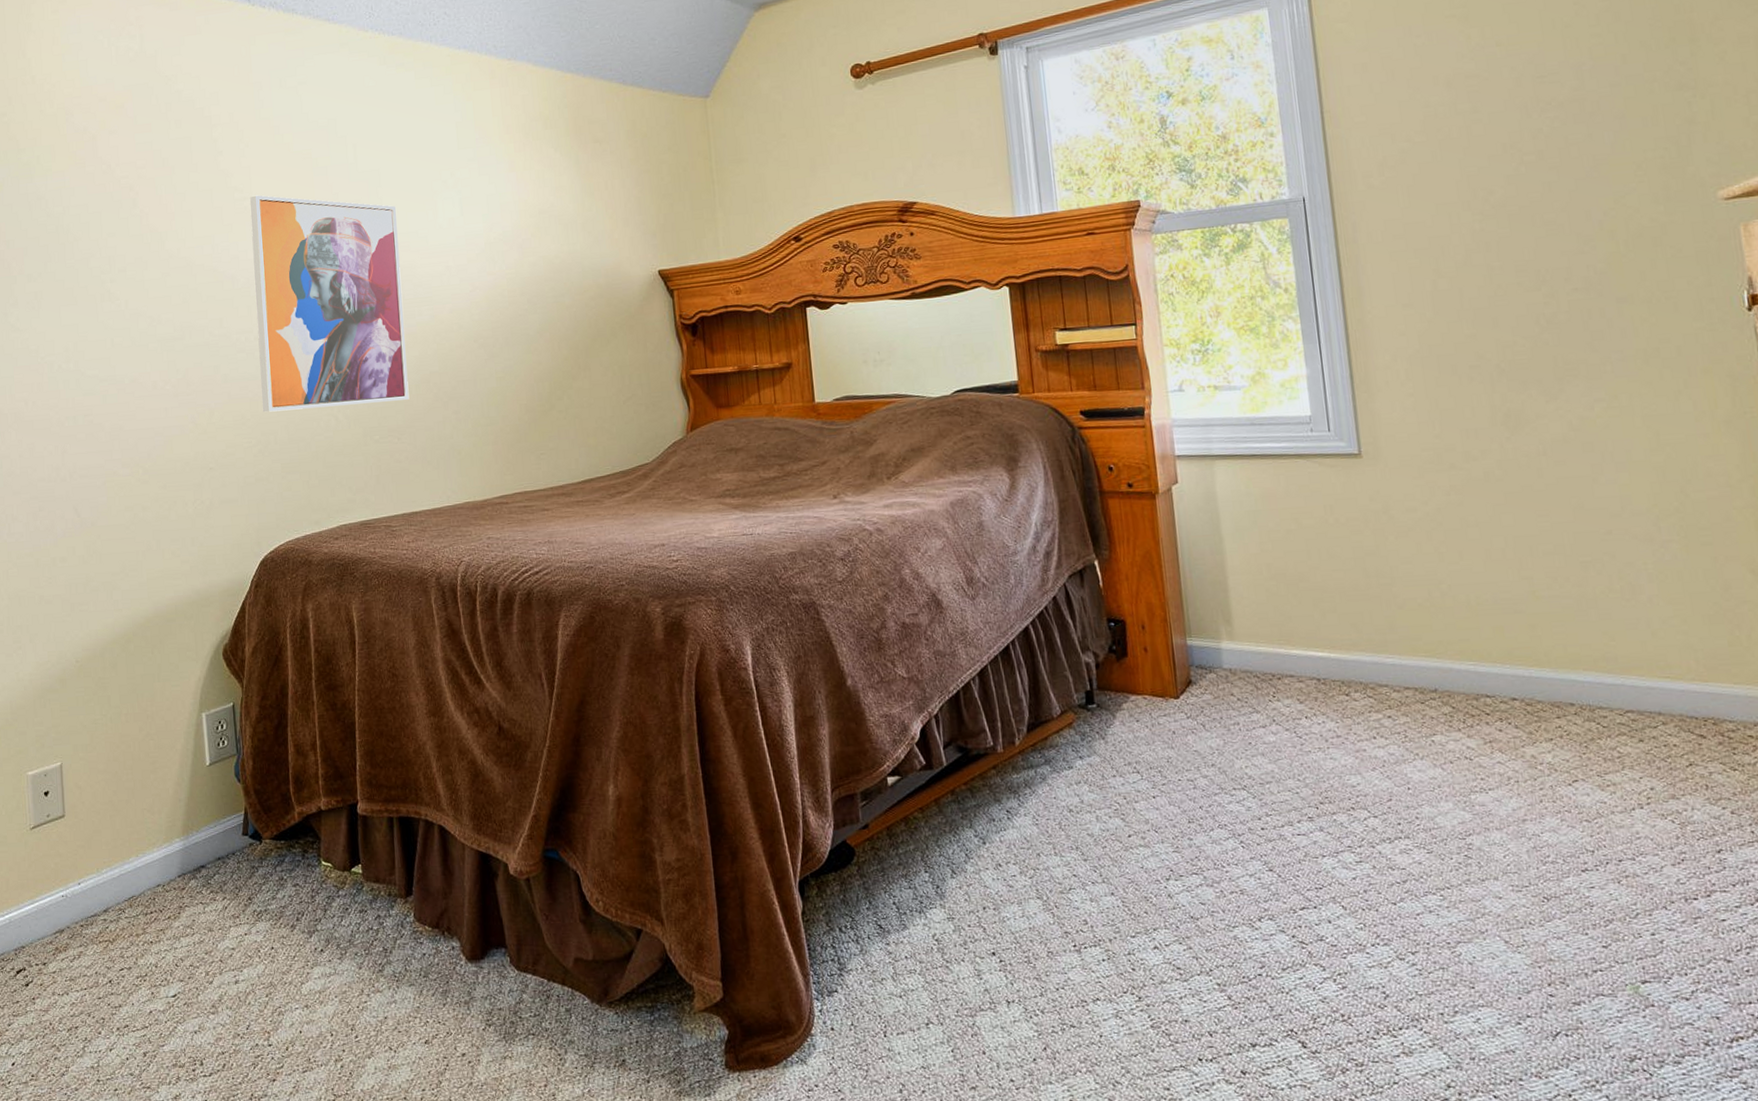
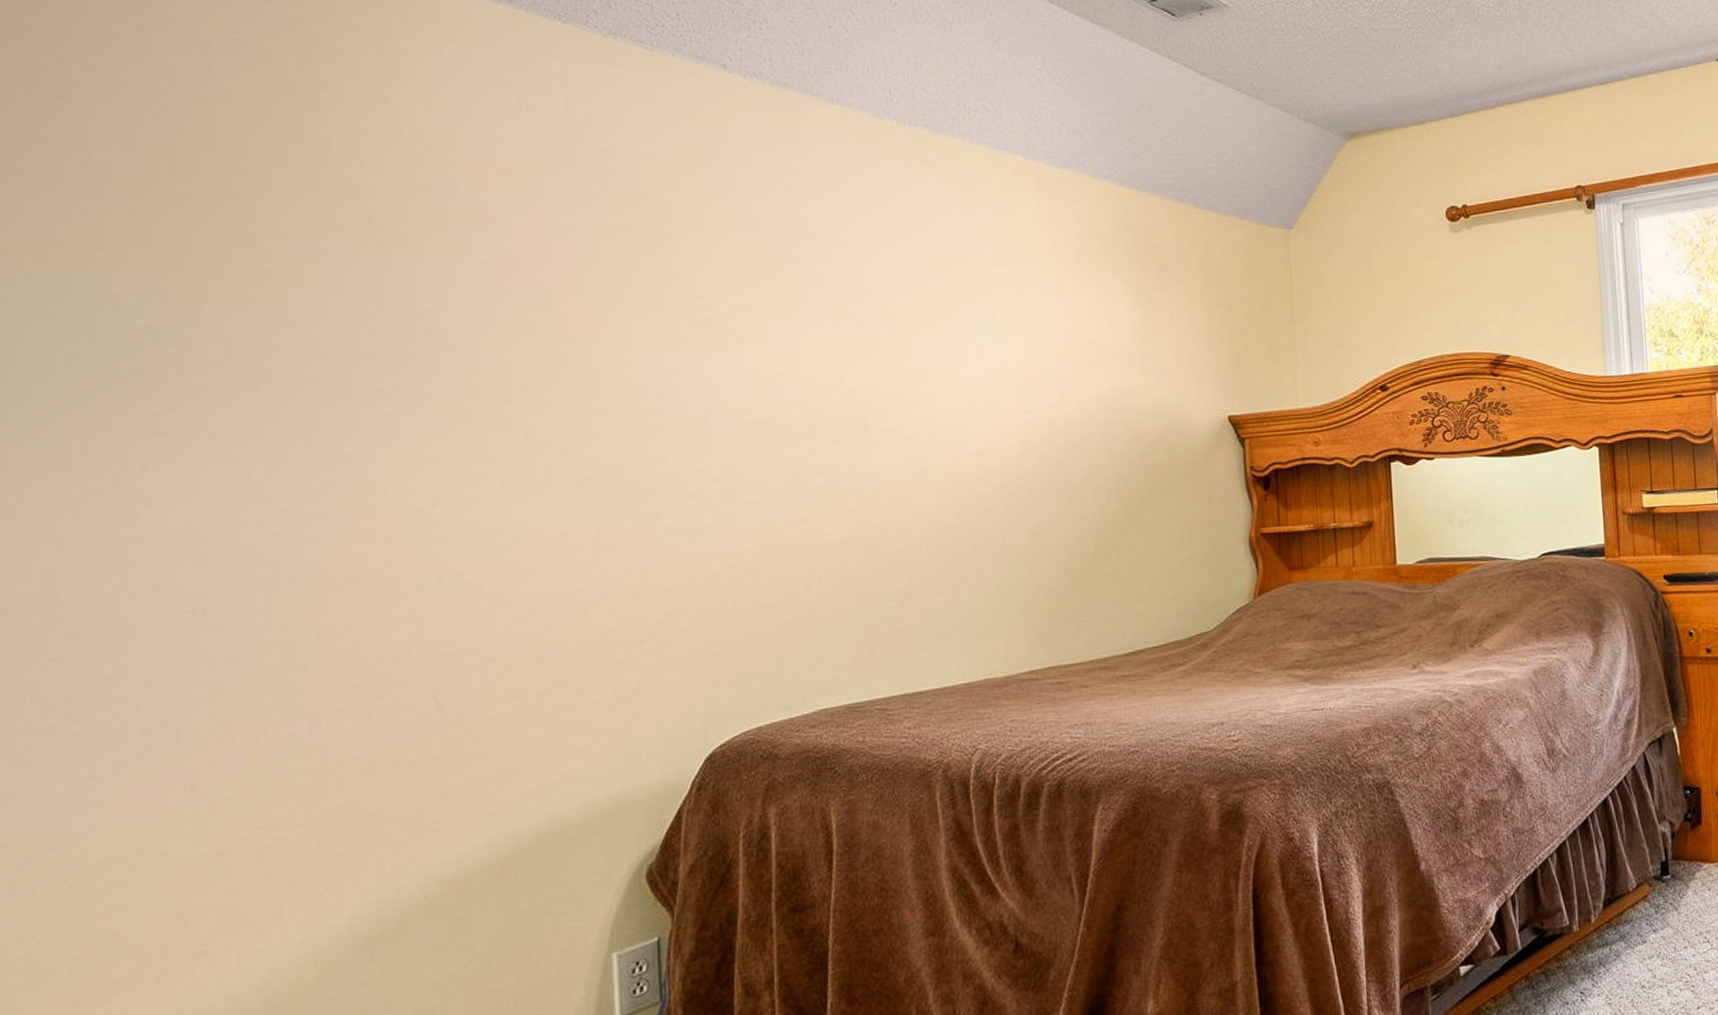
wall art: present [249,195,409,413] -> none [713,304,918,572]

